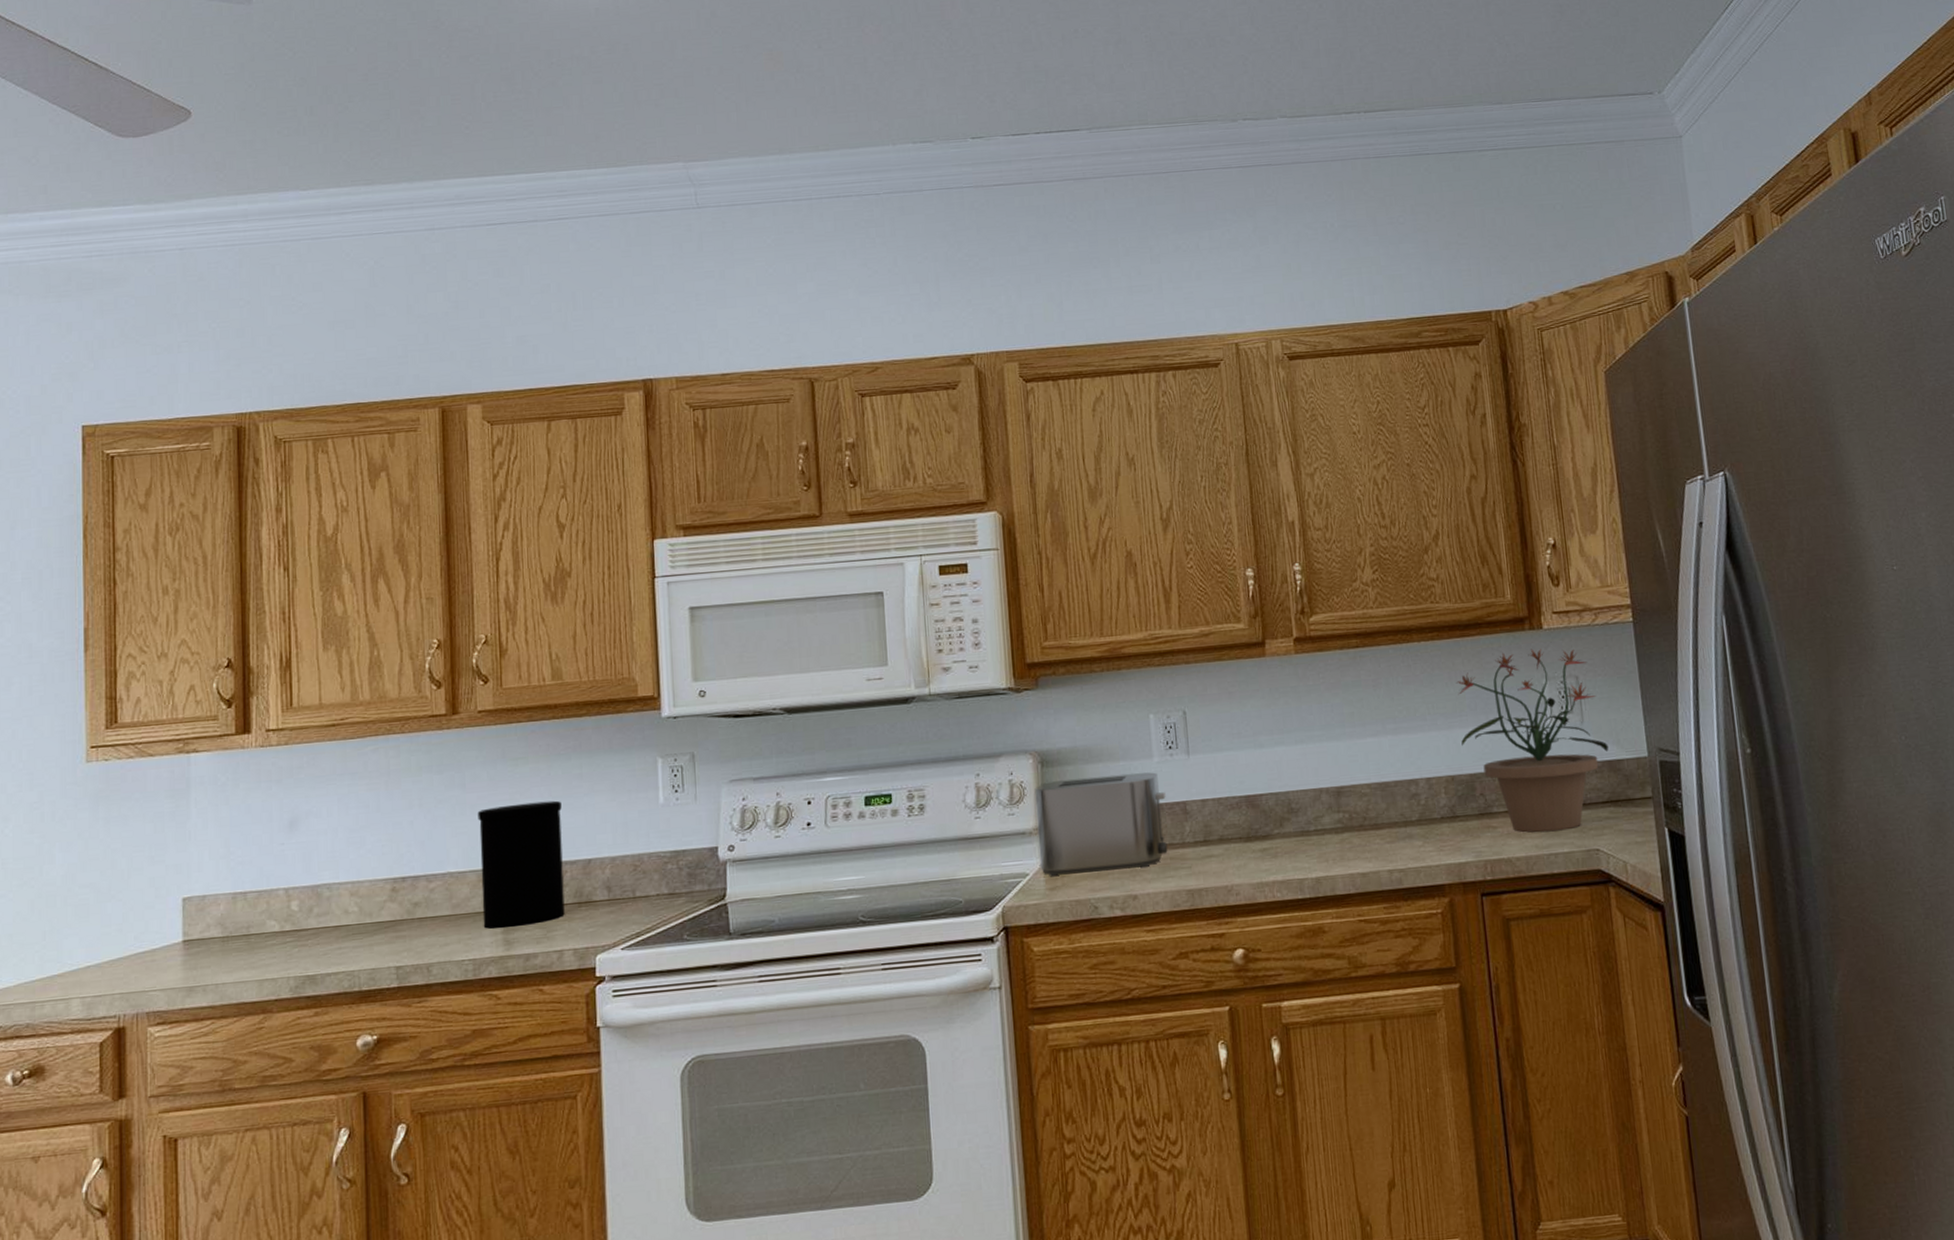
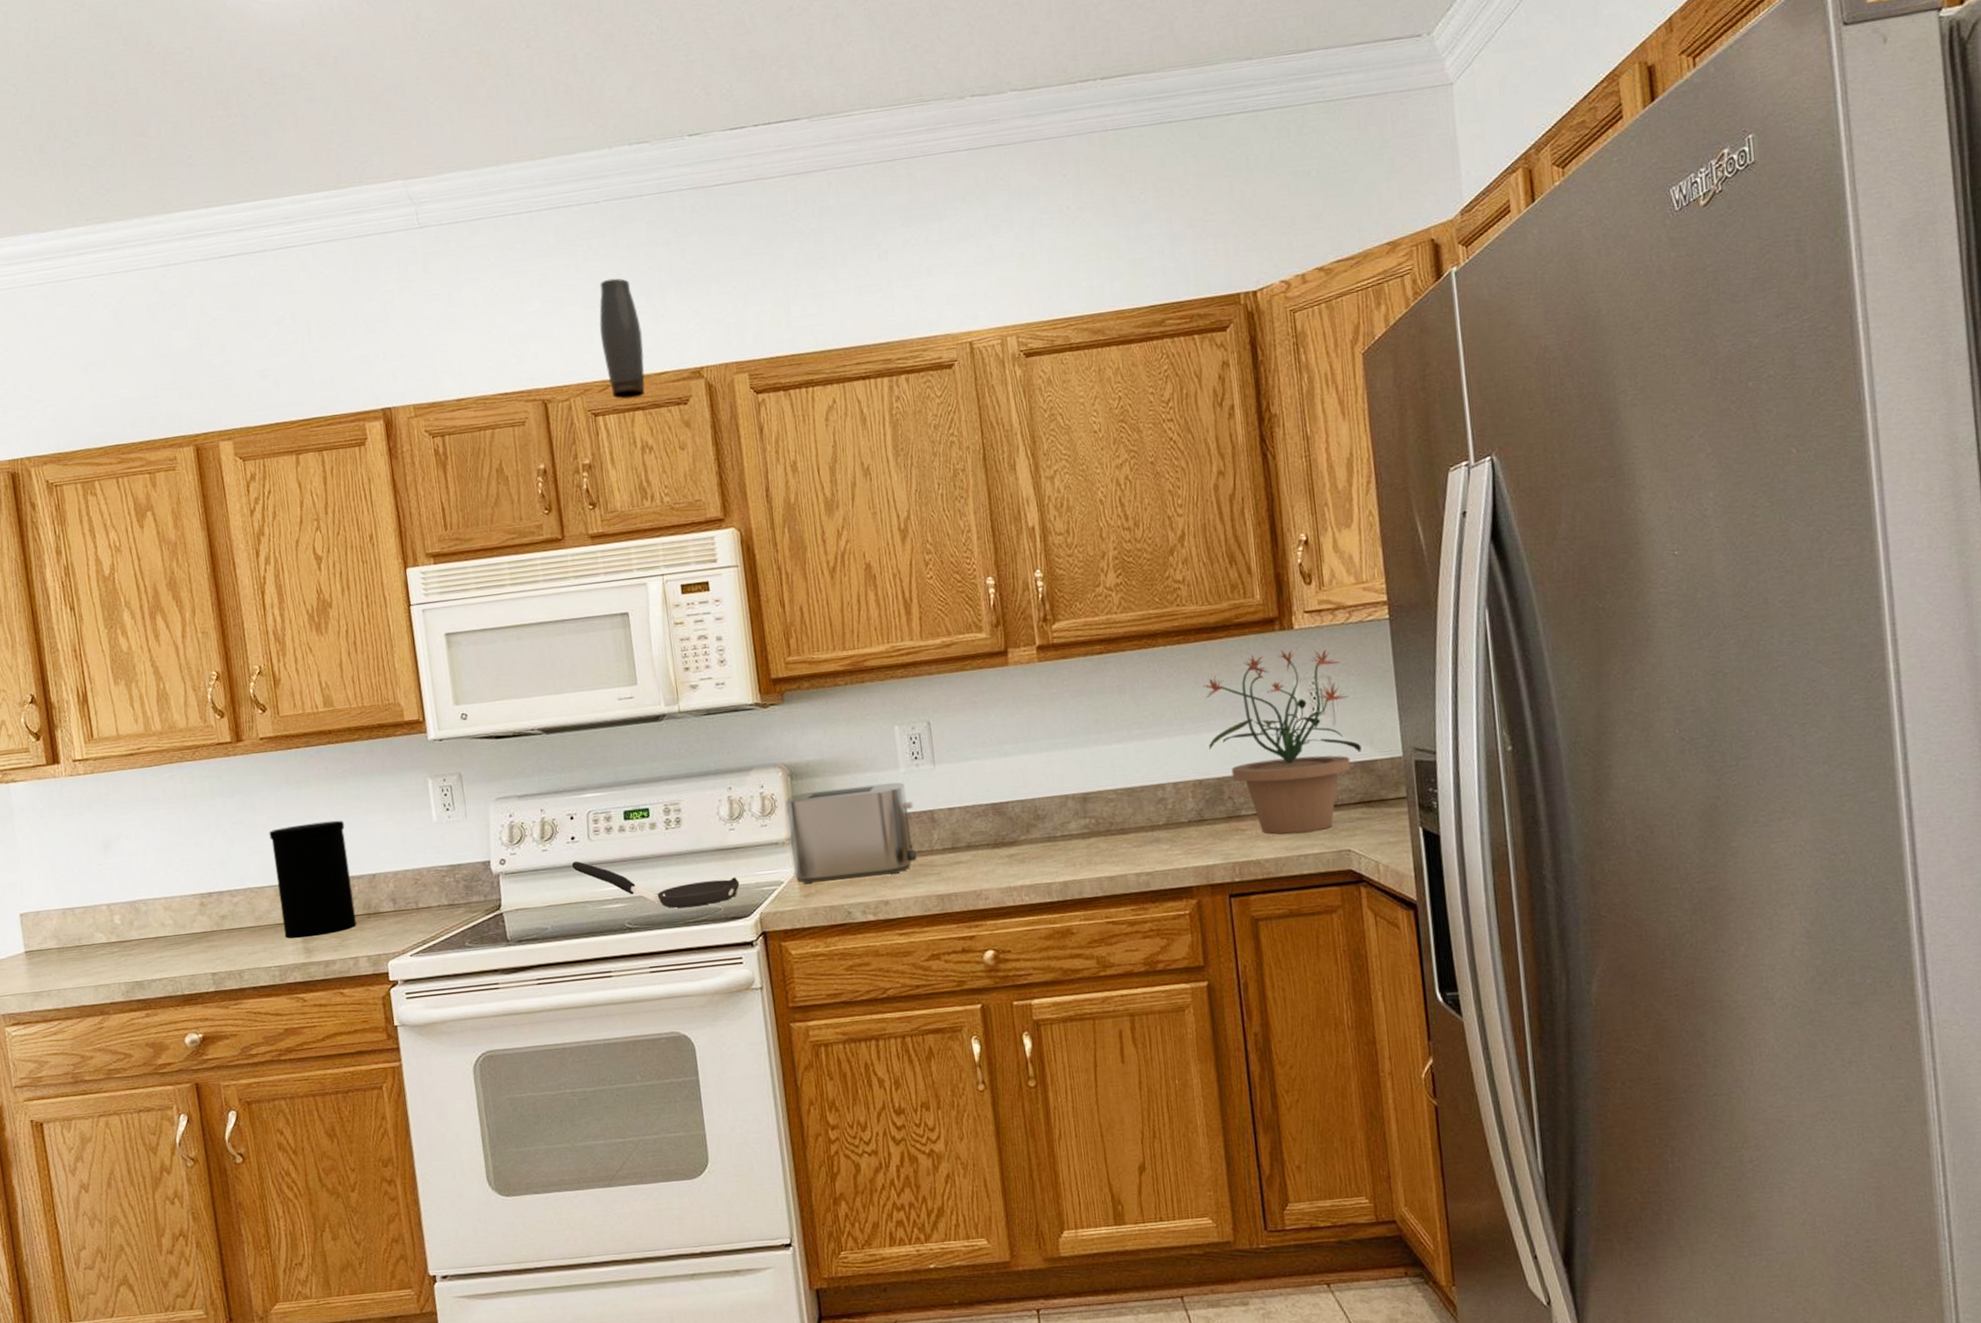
frying pan: none [805,848,983,900] -> present [571,861,740,908]
vase: none [872,266,915,382] -> present [599,278,645,400]

